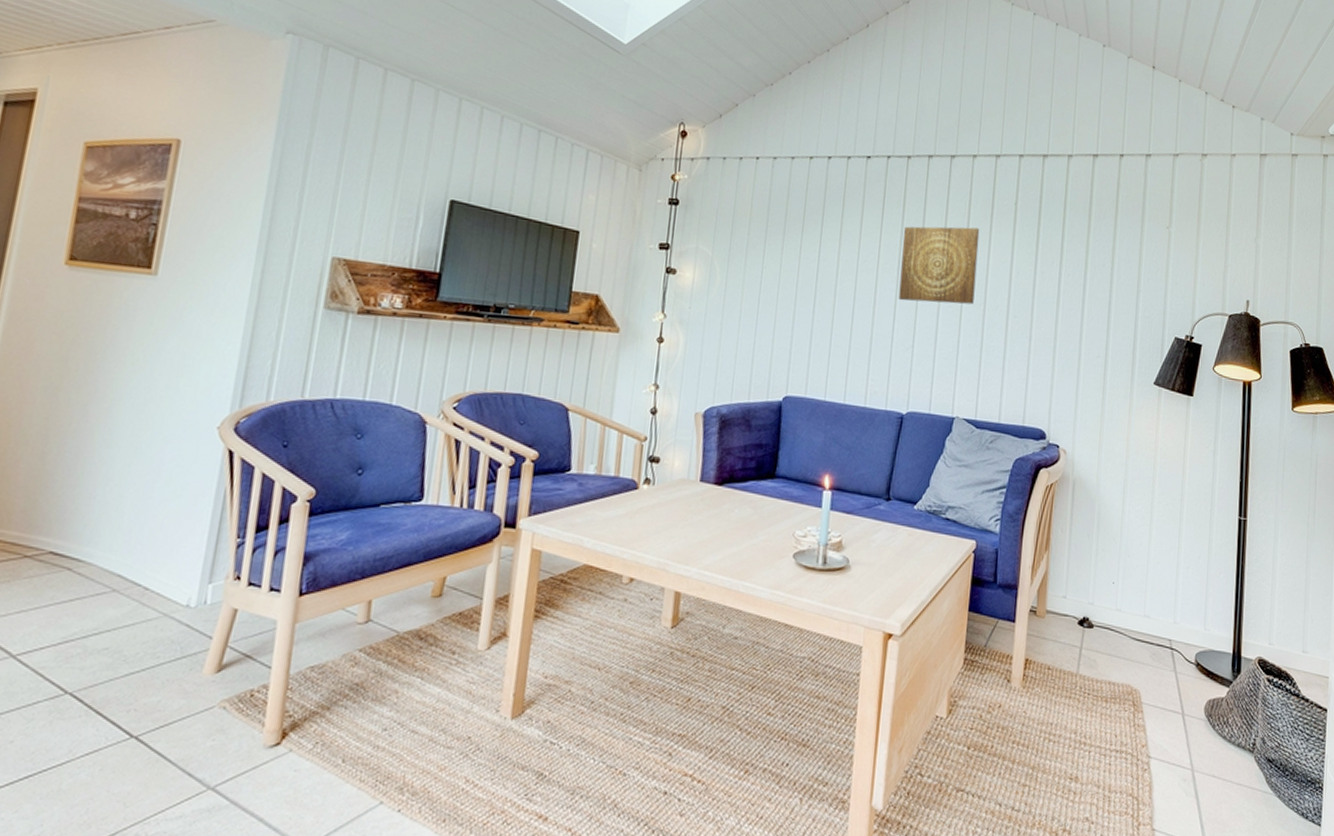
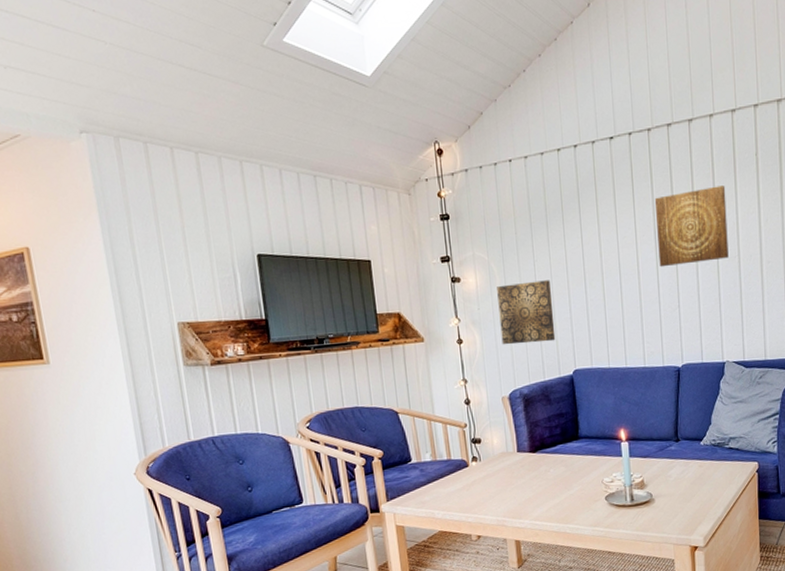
wall art: none [708,286,776,359] -> present [497,280,556,345]

